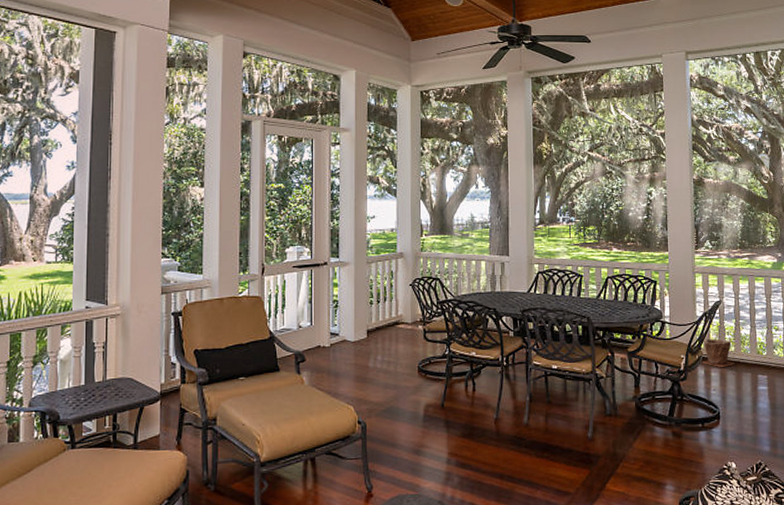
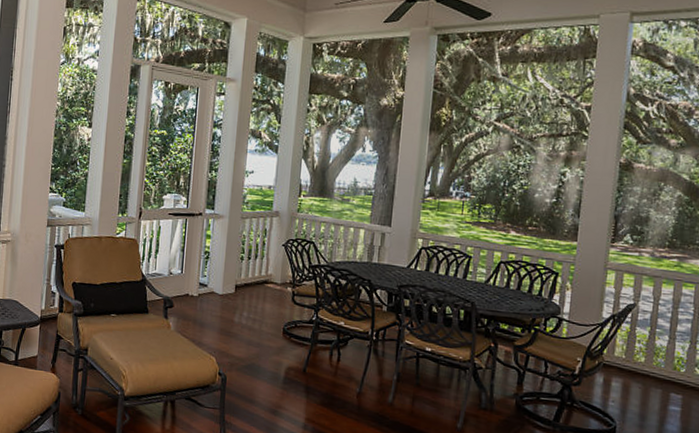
plant pot: present [701,338,735,367] -> none [601,344,643,379]

